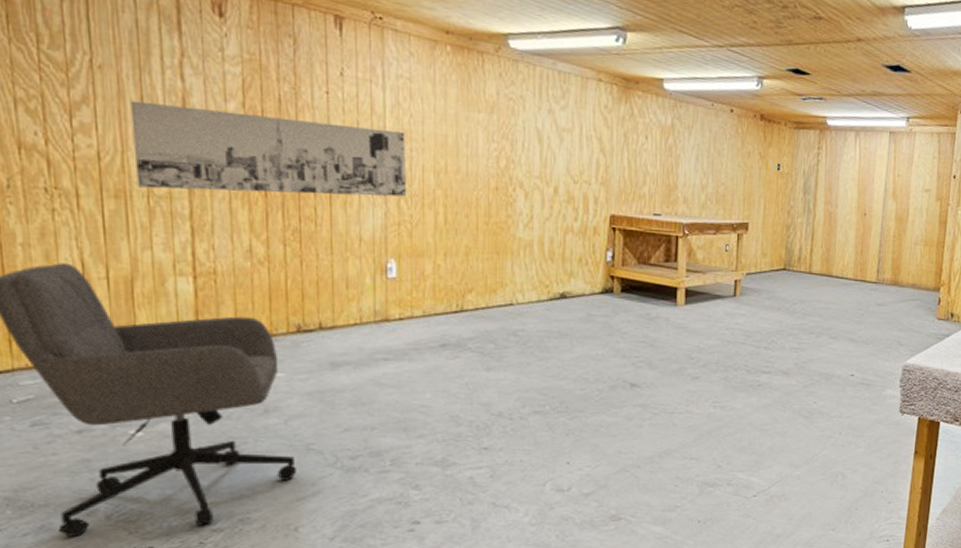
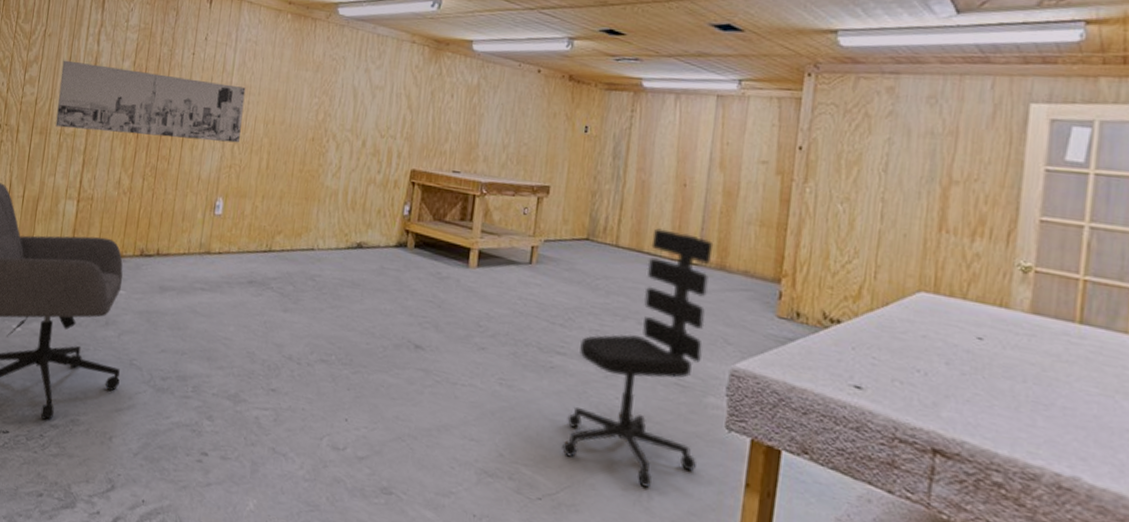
office chair: none [771,254,889,470] -> present [562,228,714,489]

